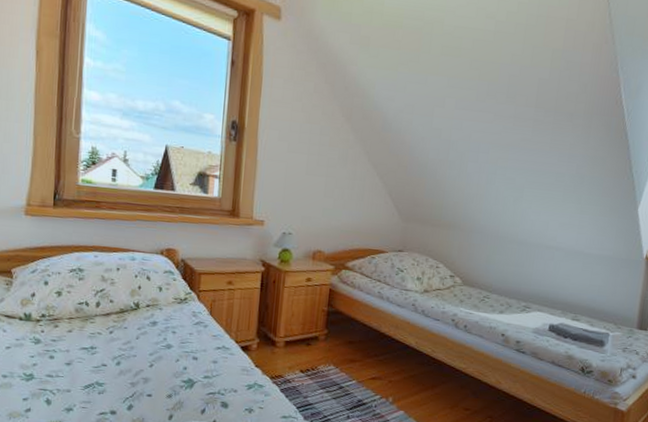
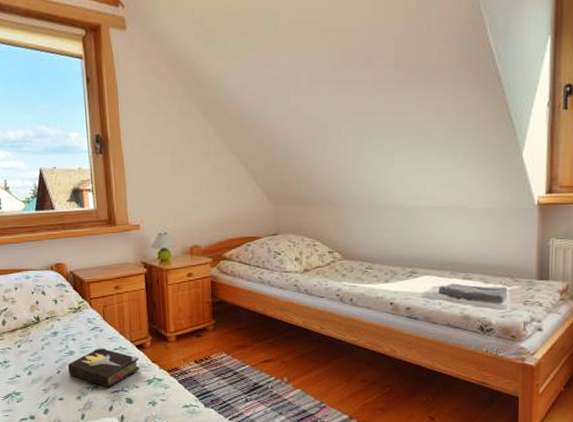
hardback book: none [162,344,243,389] -> present [68,347,140,388]

